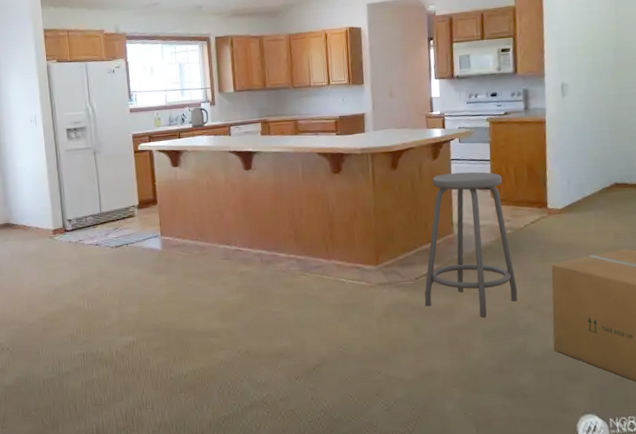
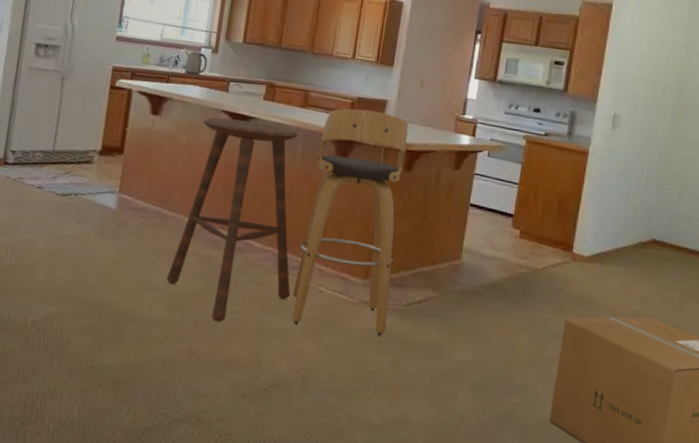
bar stool: none [214,154,318,324] -> present [166,117,298,322]
bar stool: none [315,124,403,313] -> present [291,108,409,337]
bar stool: present [424,171,518,317] -> none [411,188,529,366]

